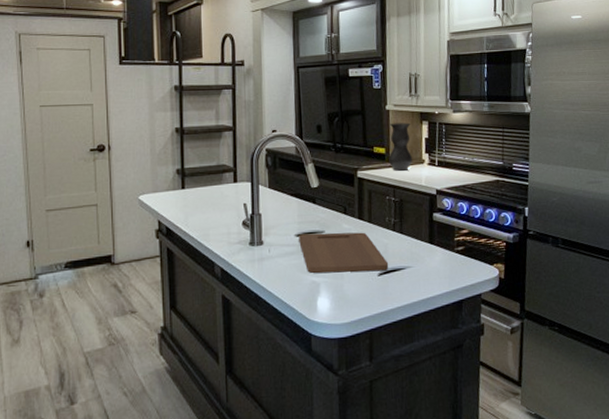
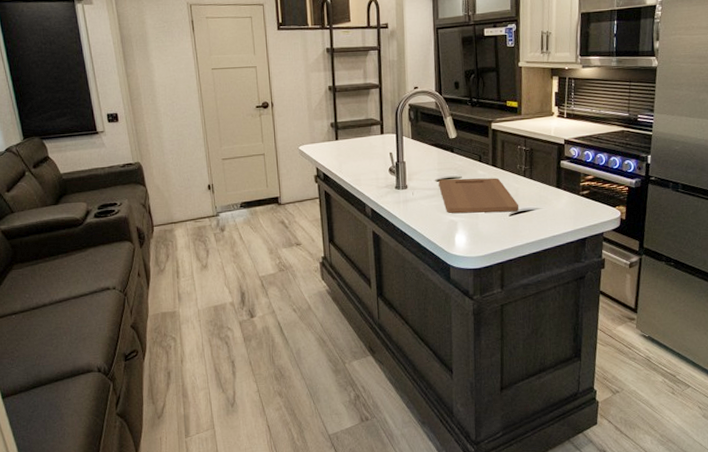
vase: present [388,122,413,171] -> none [520,78,543,123]

